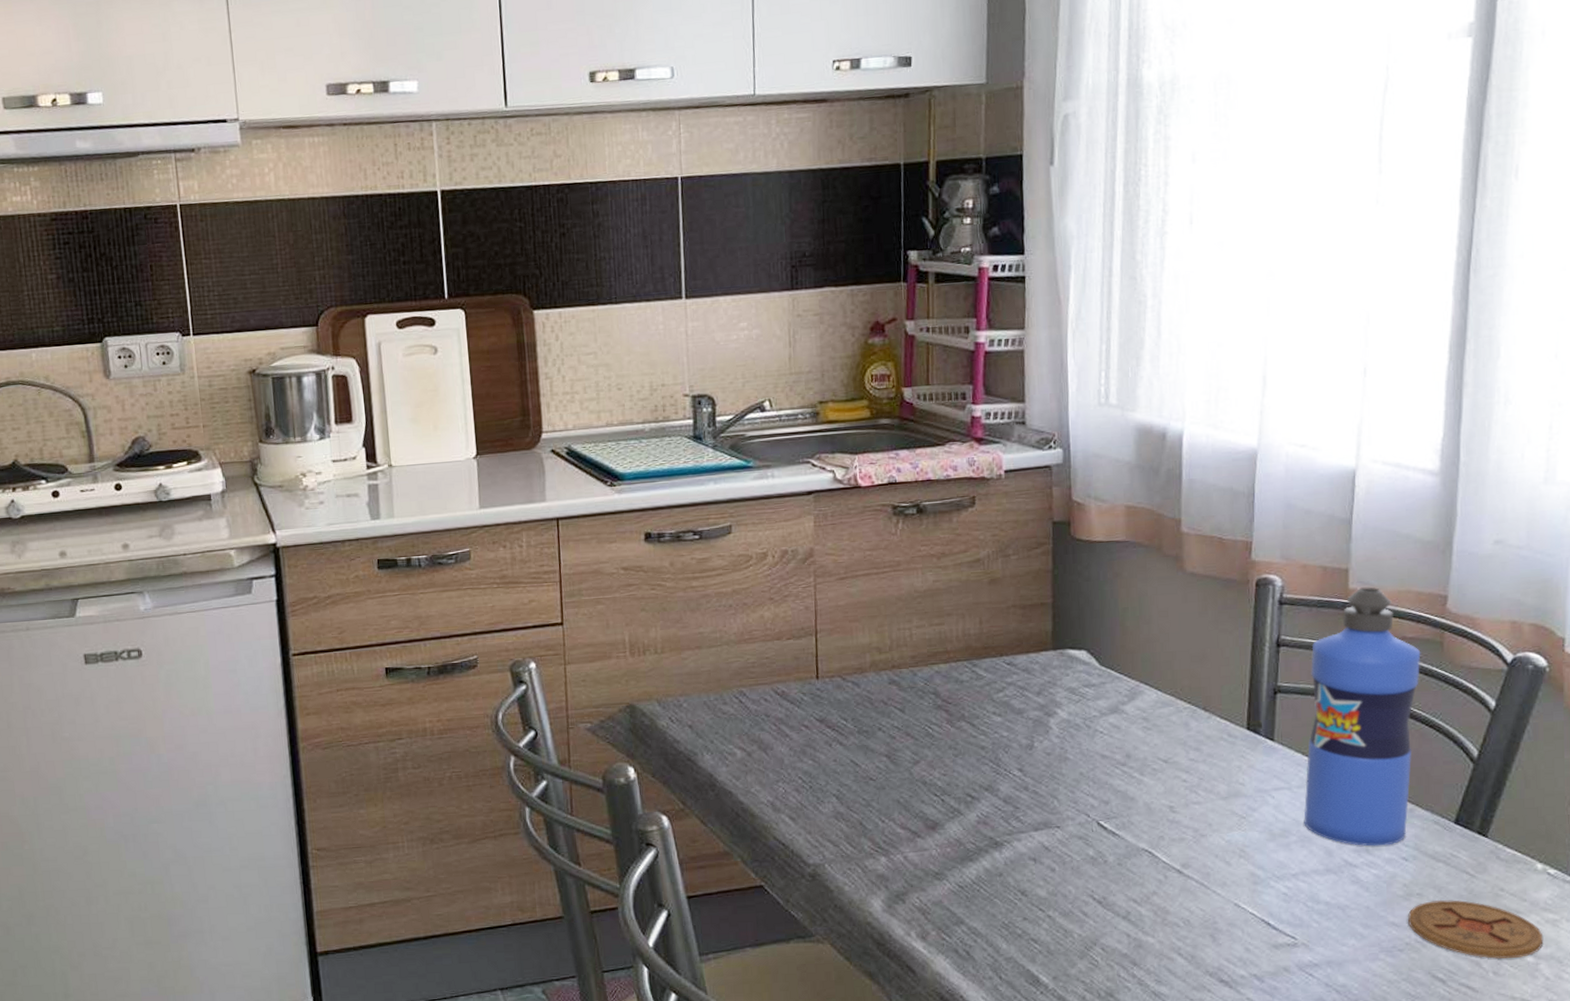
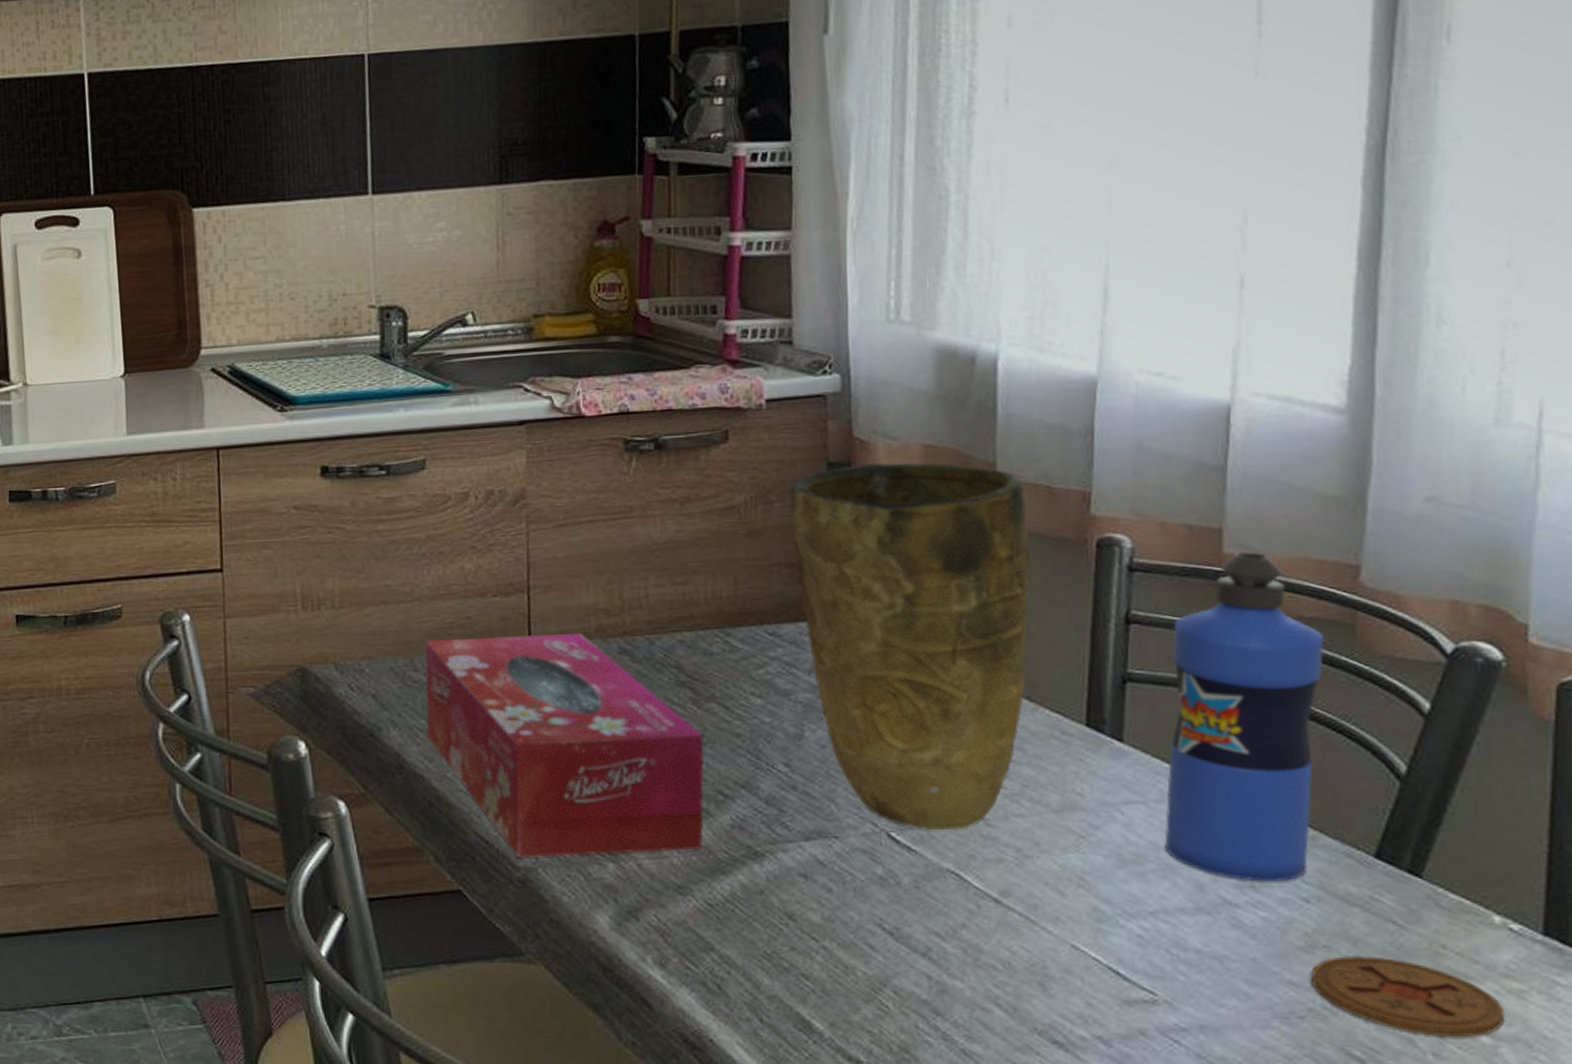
tissue box: none [732,667,956,856] -> present [425,633,705,857]
vase: none [1023,520,1206,818] -> present [789,462,1030,831]

